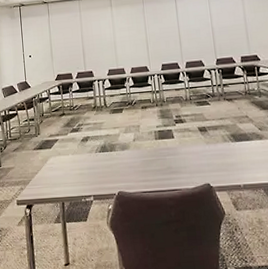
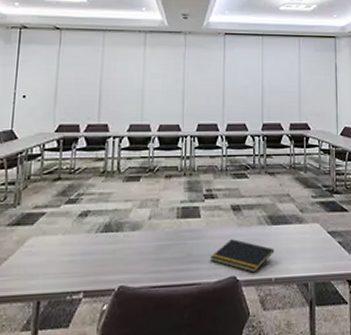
notepad: none [186,154,241,181] -> present [210,239,275,273]

